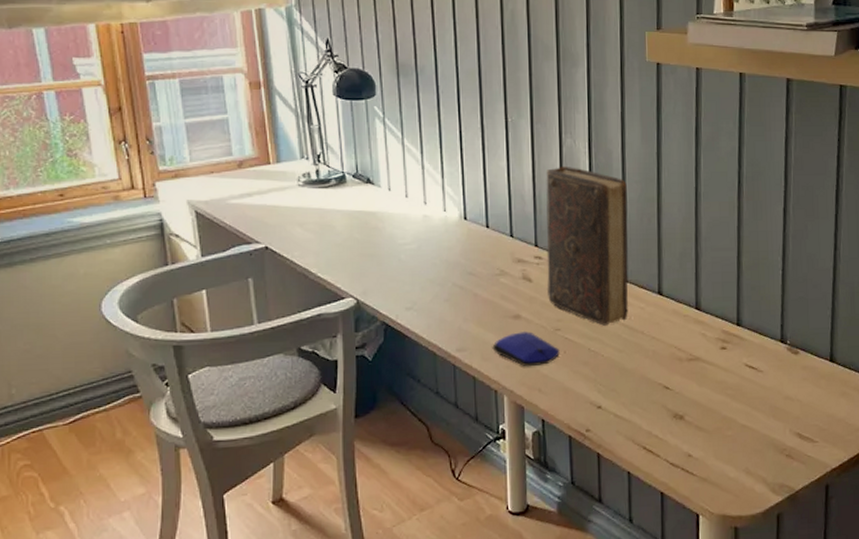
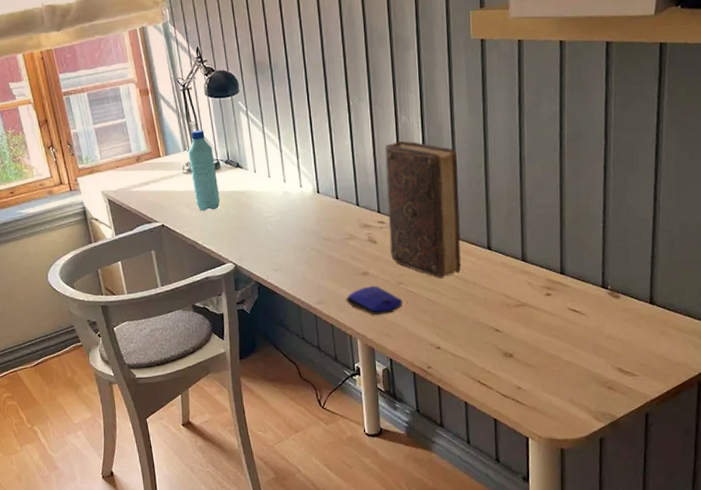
water bottle: none [307,136,343,233] -> present [188,130,220,211]

